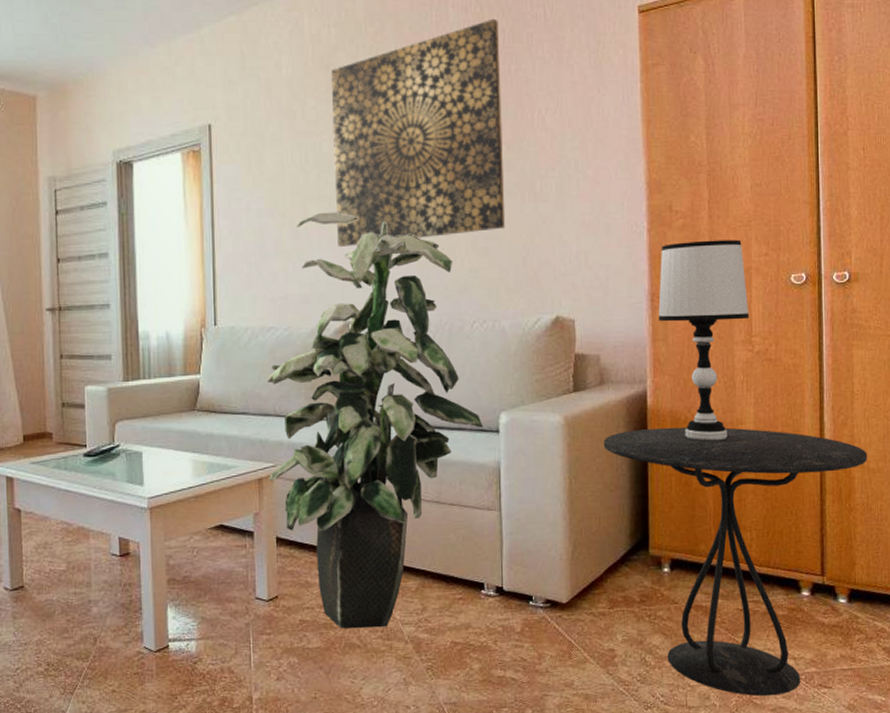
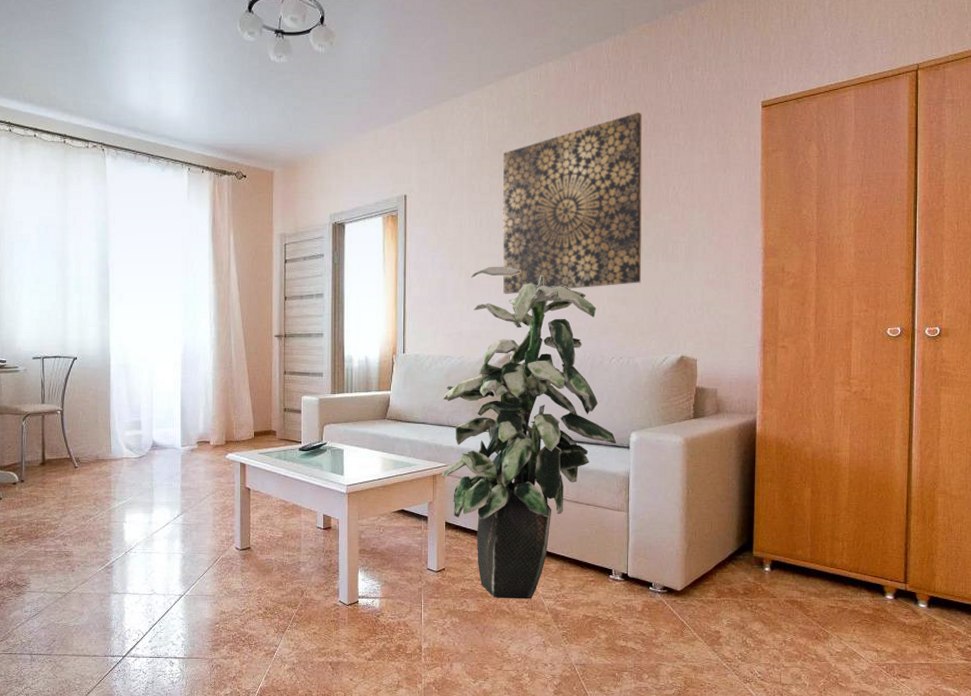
side table: present [603,427,867,696] -> none [717,451,950,681]
table lamp: present [658,239,749,441] -> none [769,297,849,465]

